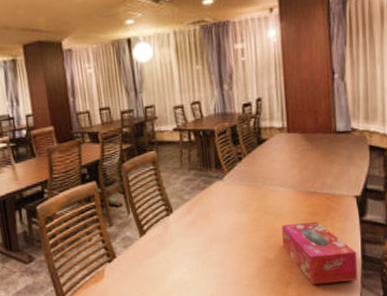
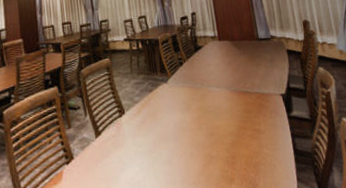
tissue box: present [281,221,358,285] -> none [220,118,294,180]

